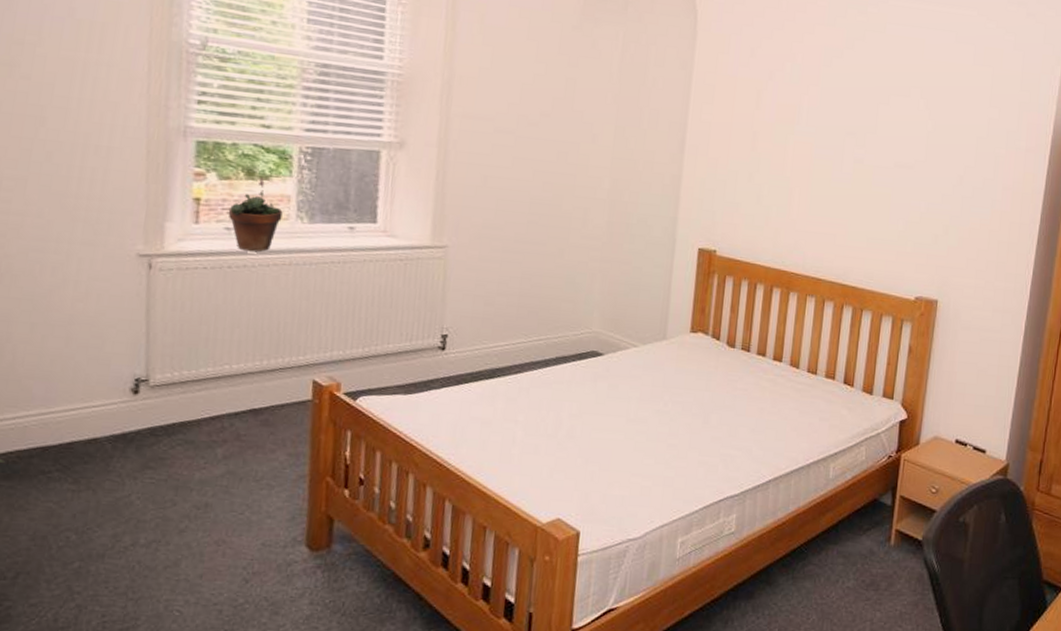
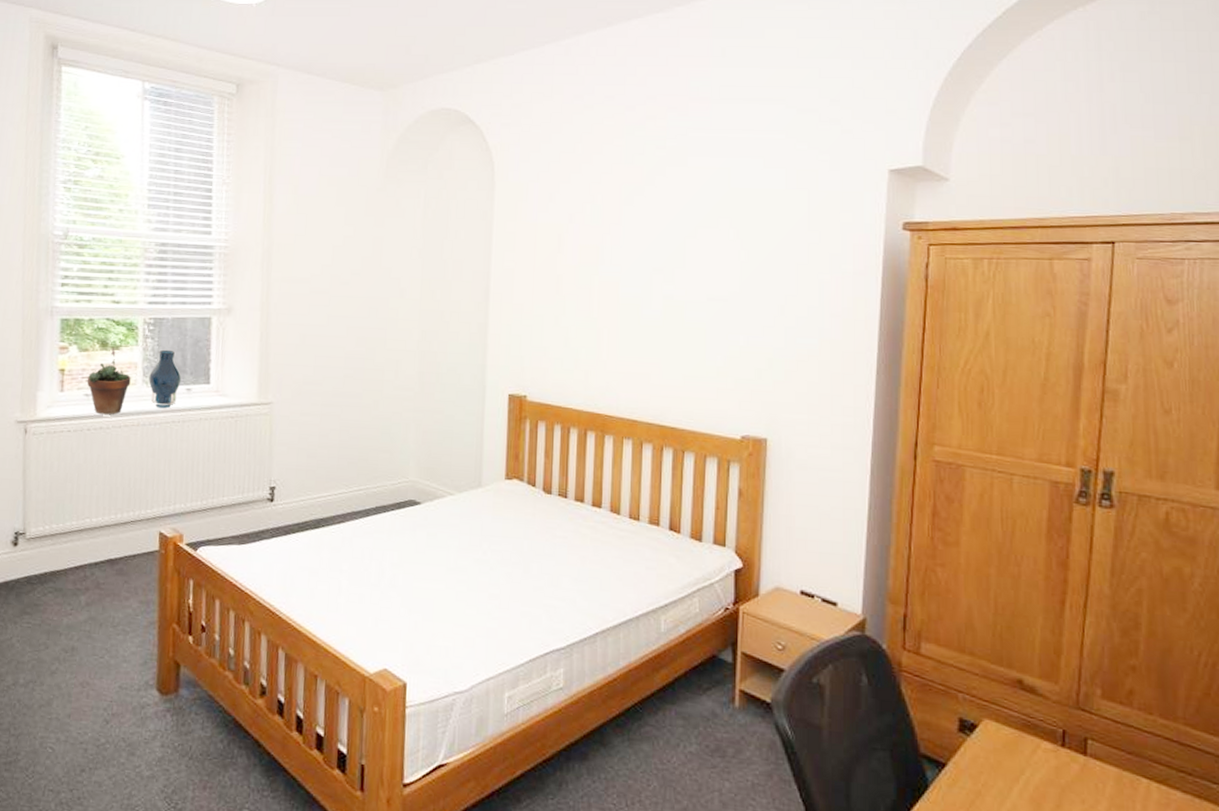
vase: none [304,183,344,248] -> present [148,349,182,409]

